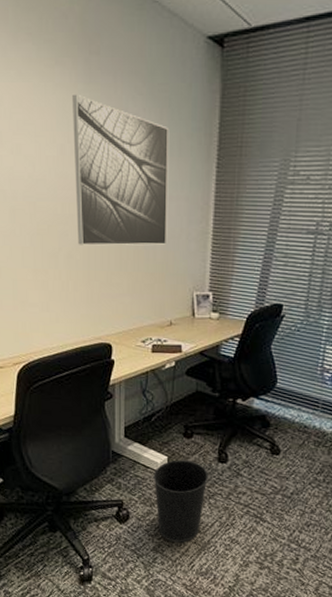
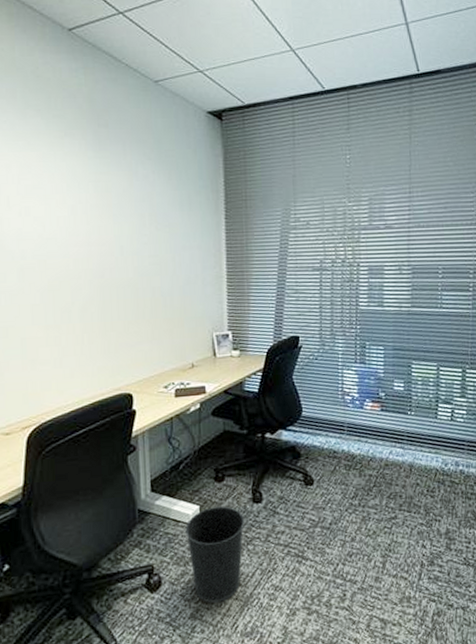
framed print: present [72,94,168,246] -> none [82,160,183,298]

